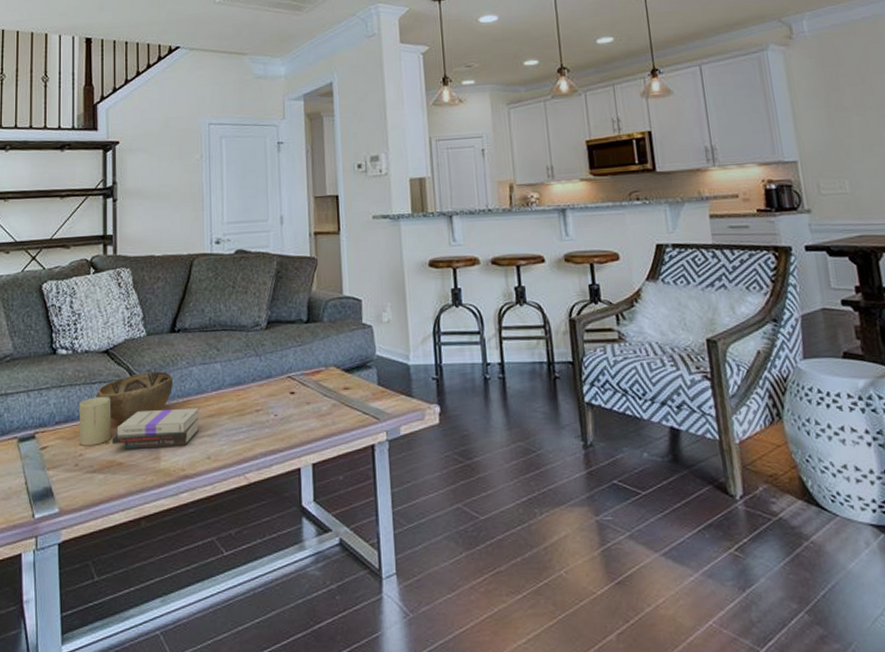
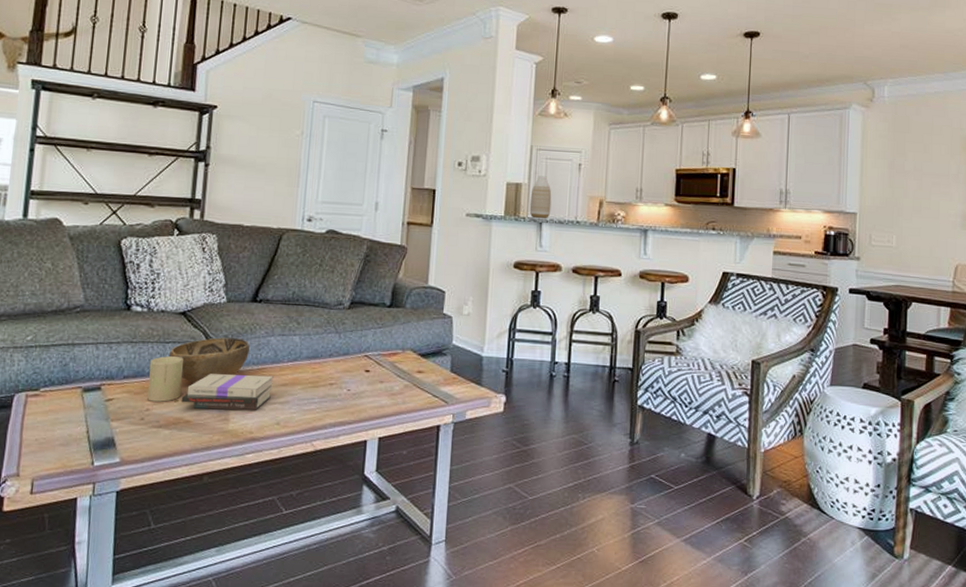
vase: none [436,166,460,212] -> present [529,175,552,219]

